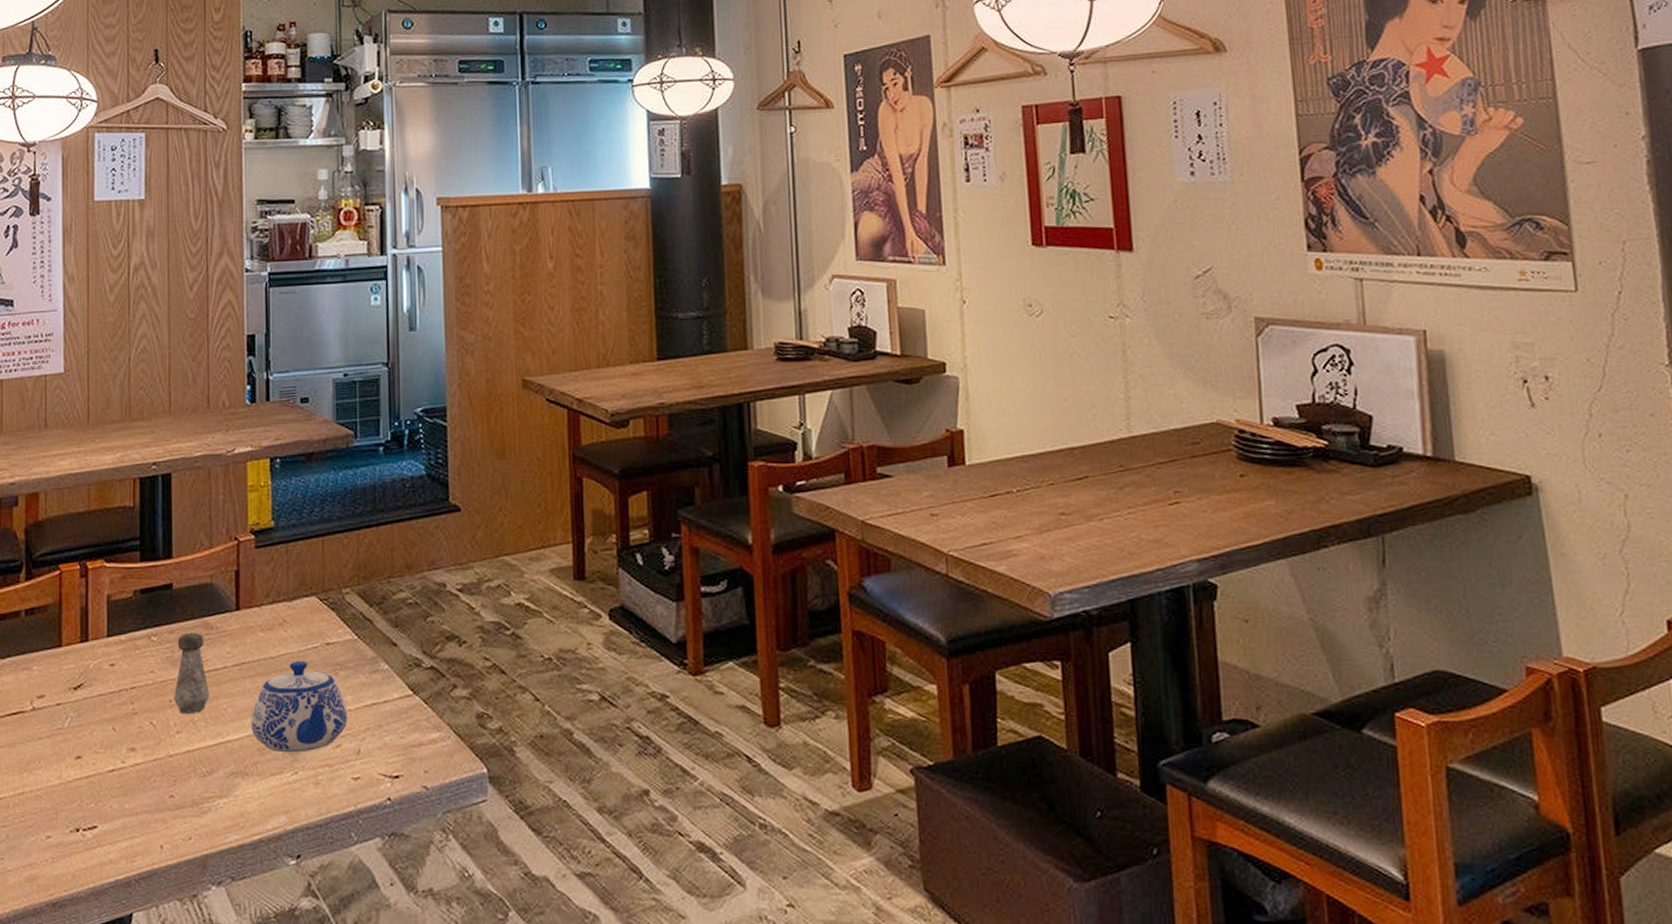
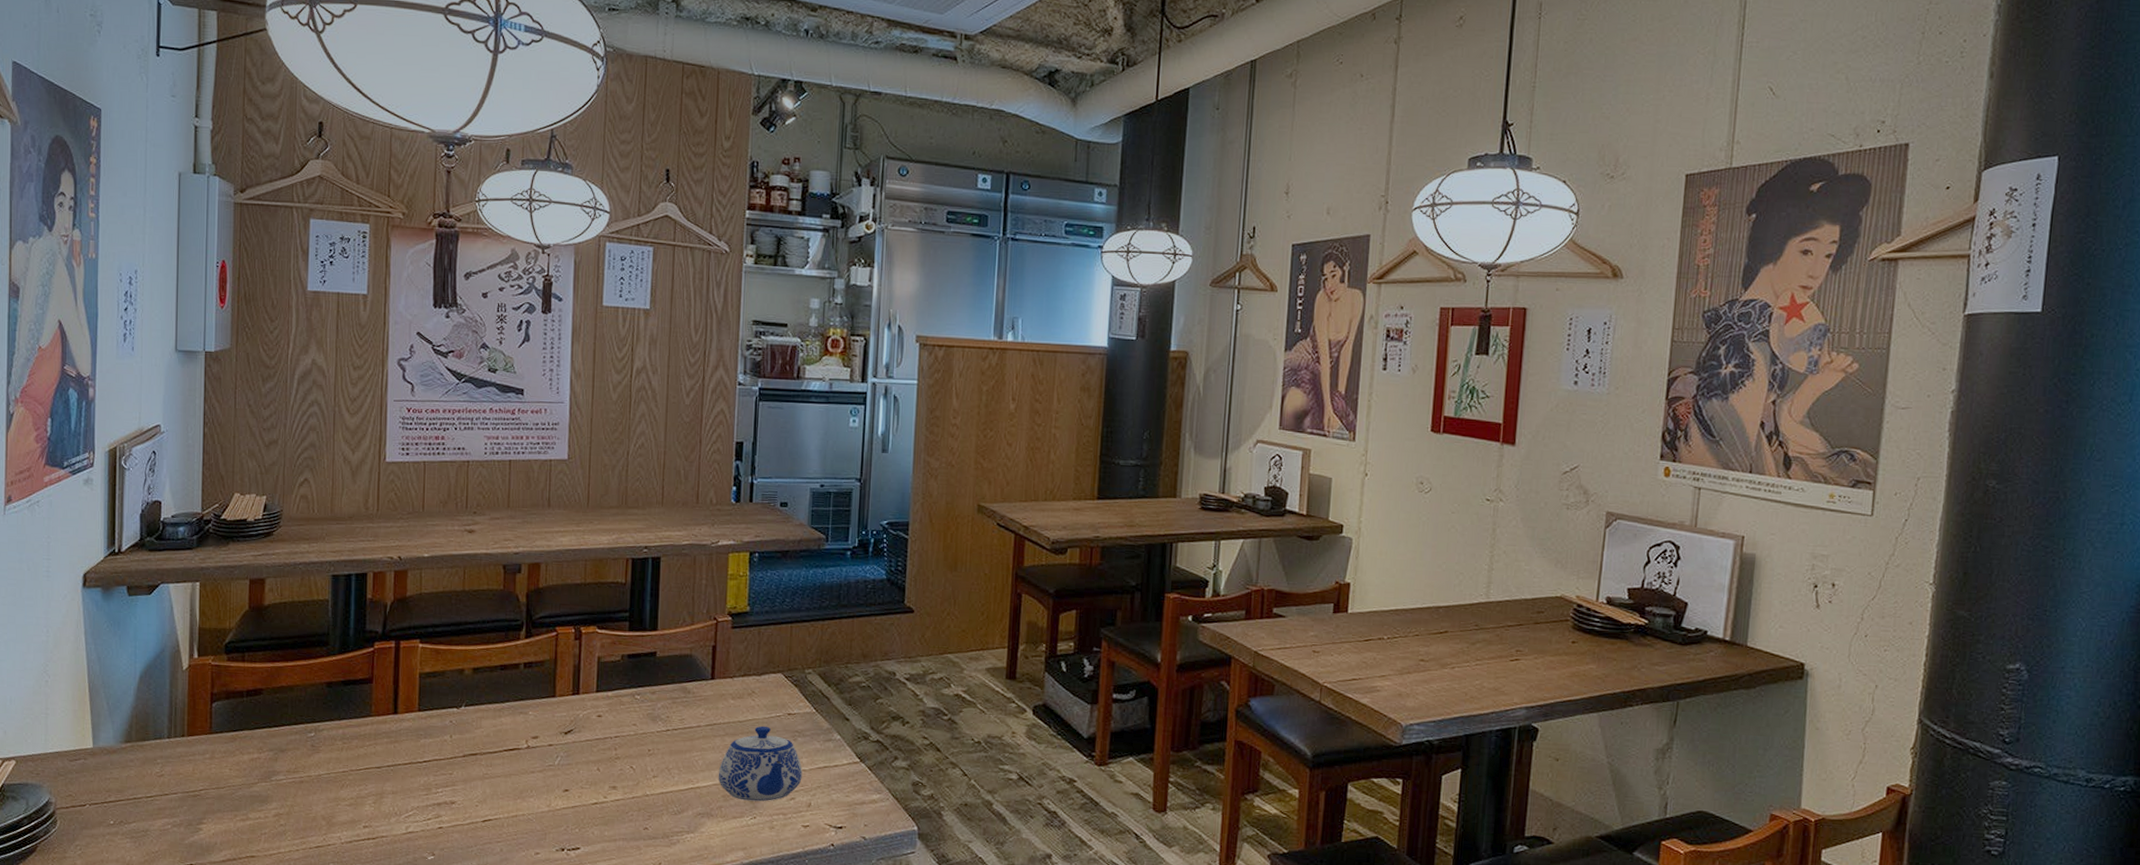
salt shaker: present [174,632,209,715] -> none [652,694,684,763]

